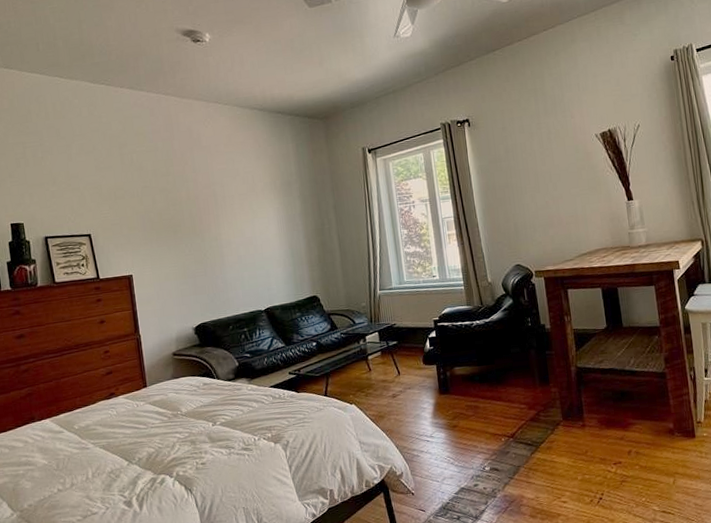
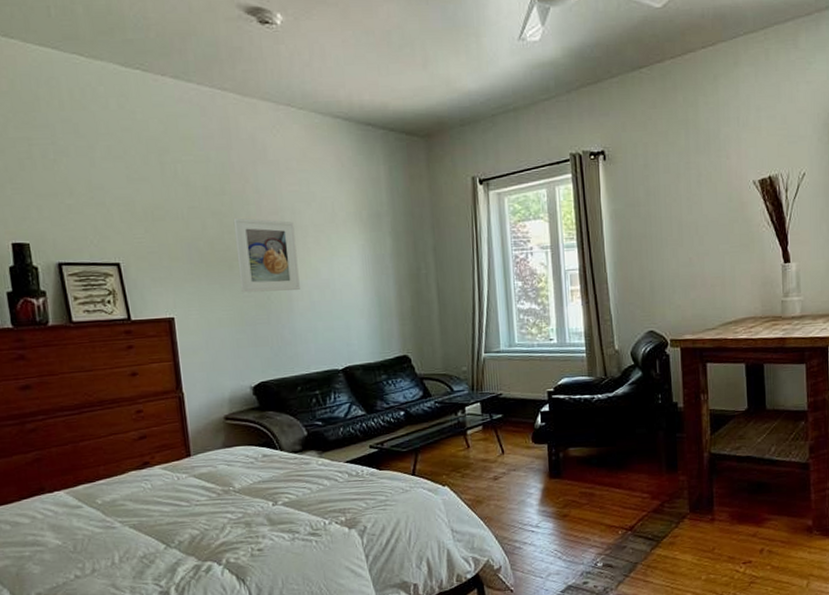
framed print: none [176,192,229,252] -> present [233,217,300,293]

